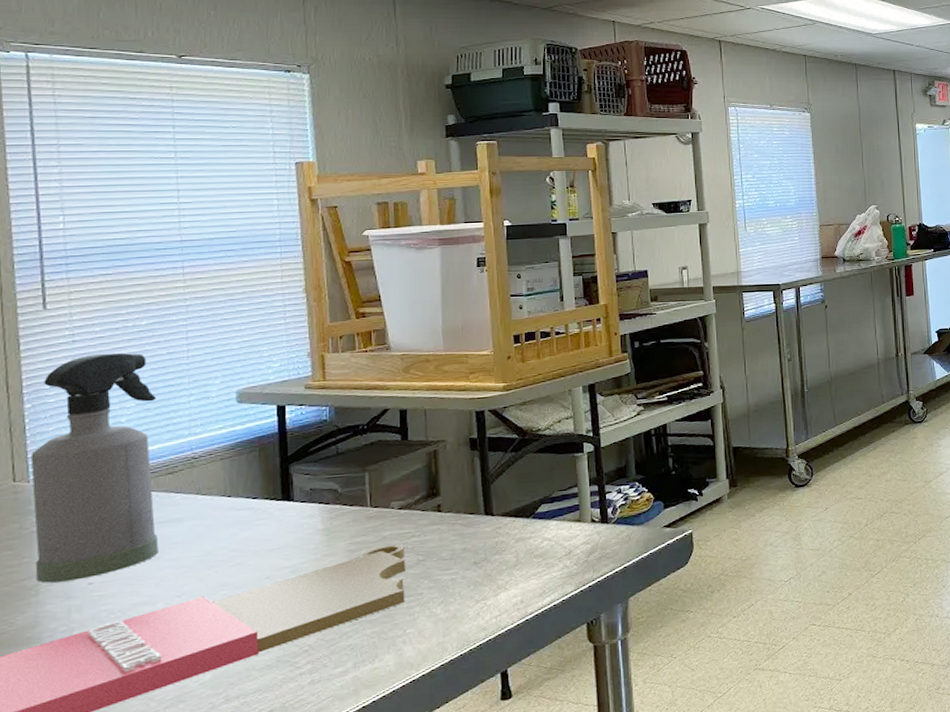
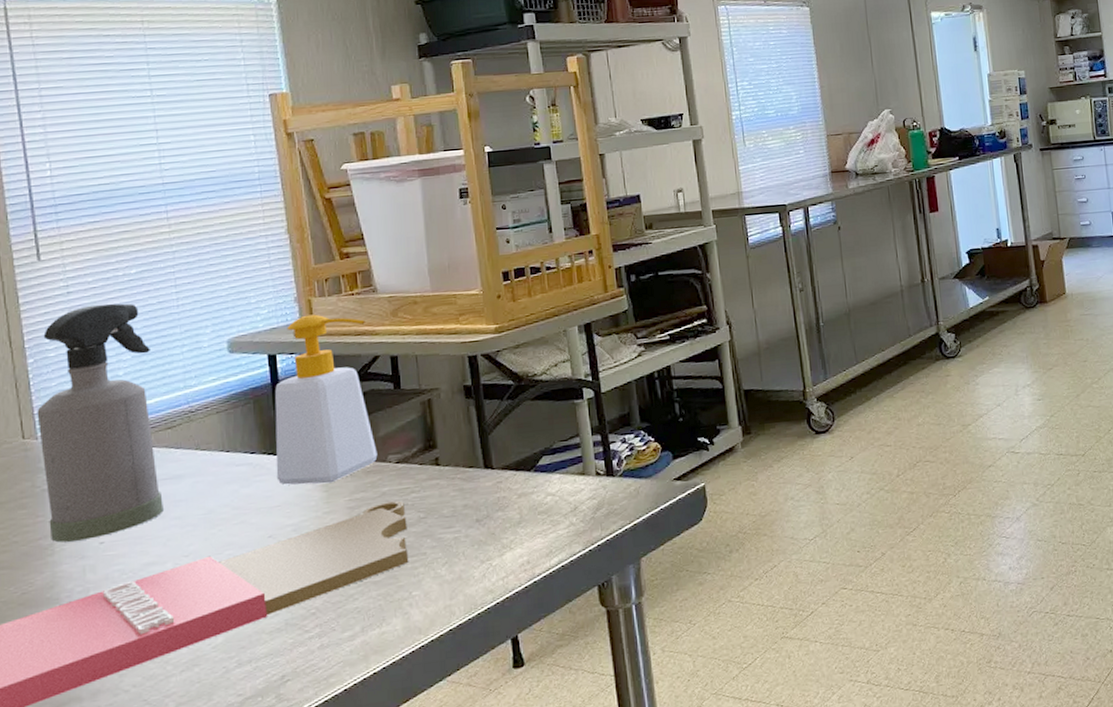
soap bottle: none [277,368,381,529] -> present [274,314,378,485]

